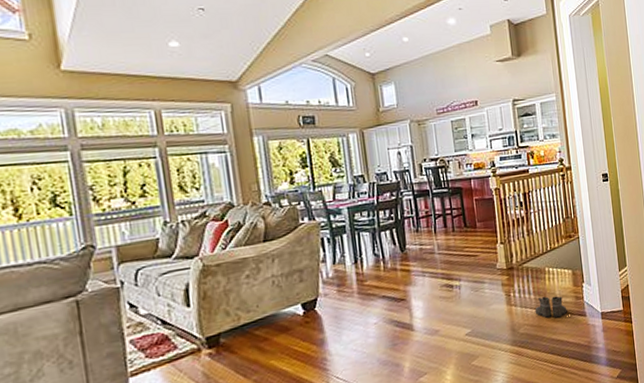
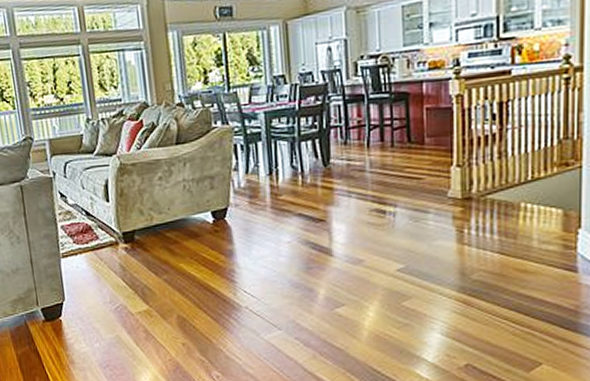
boots: present [535,296,567,318] -> none [497,238,548,269]

